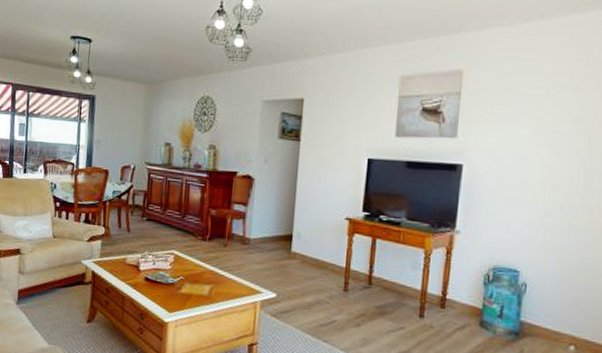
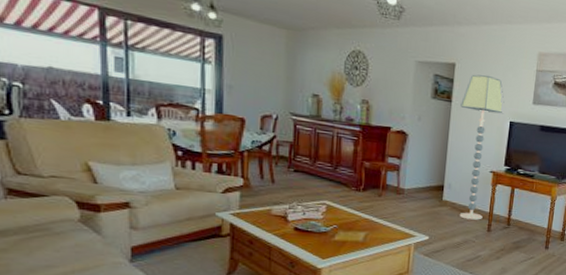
floor lamp: none [310,107,361,277] -> present [459,74,505,220]

